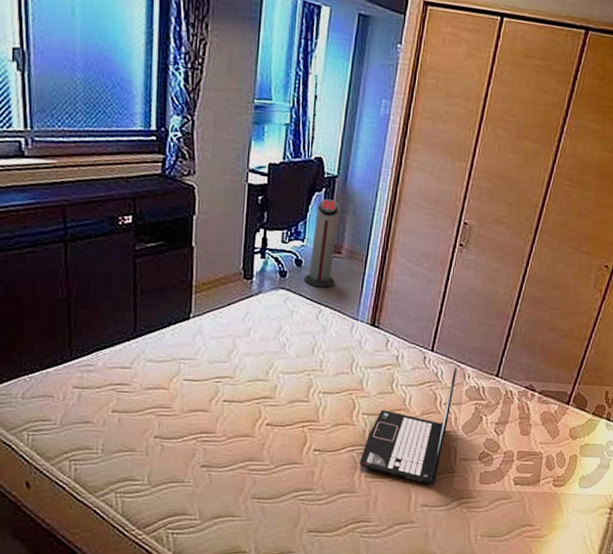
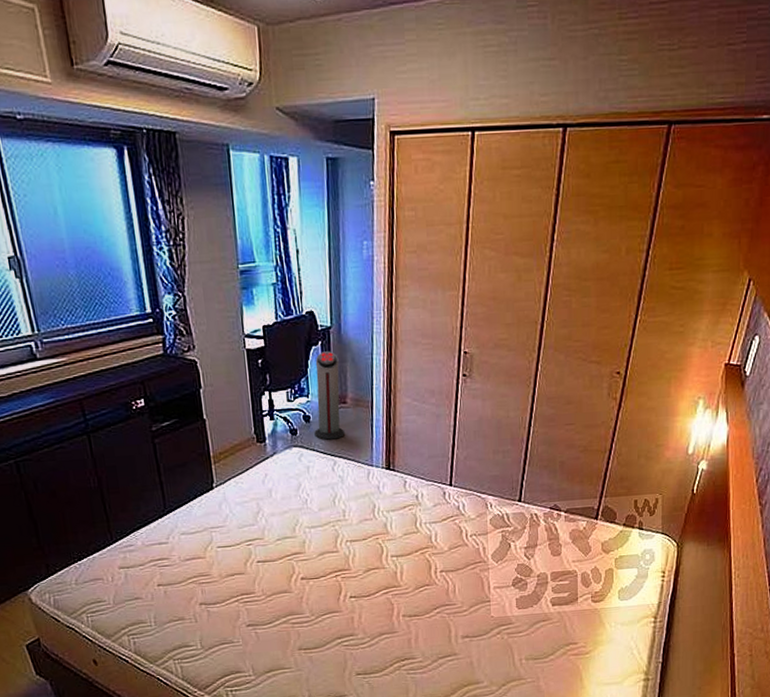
laptop: present [359,367,457,486] -> none [395,498,478,617]

